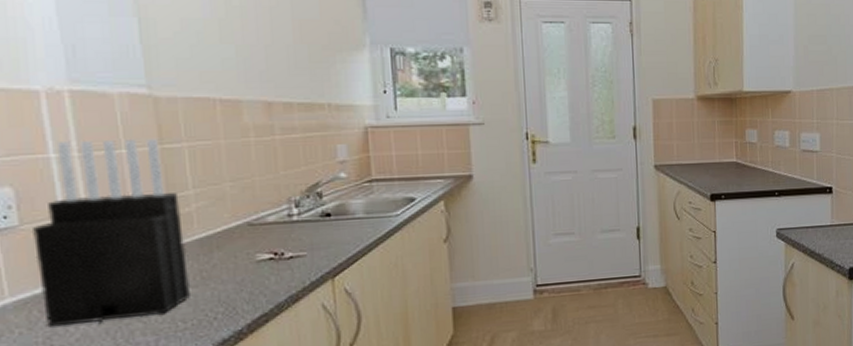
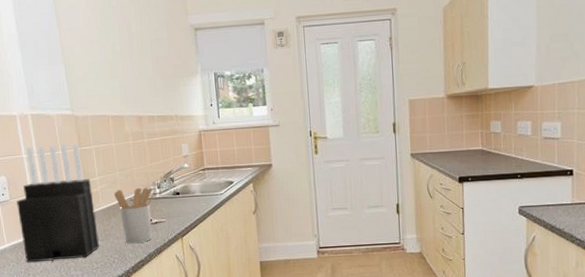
utensil holder: none [220,205,290,290] -> present [114,187,155,244]

